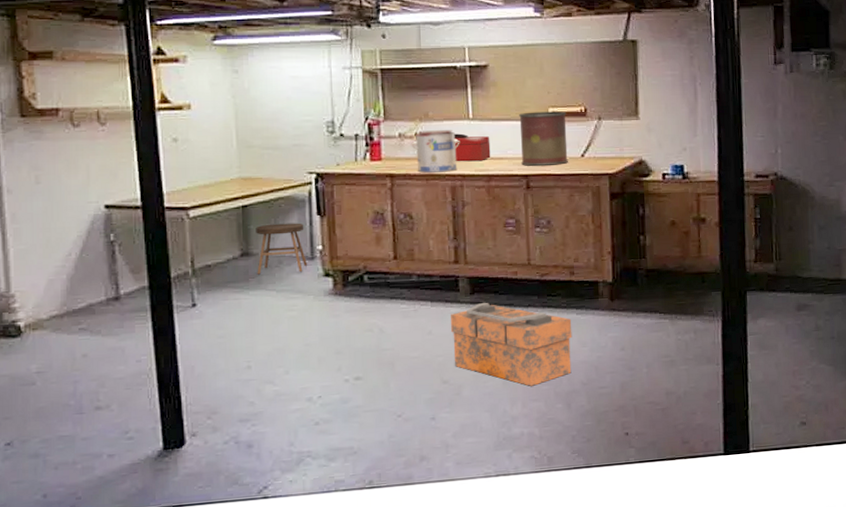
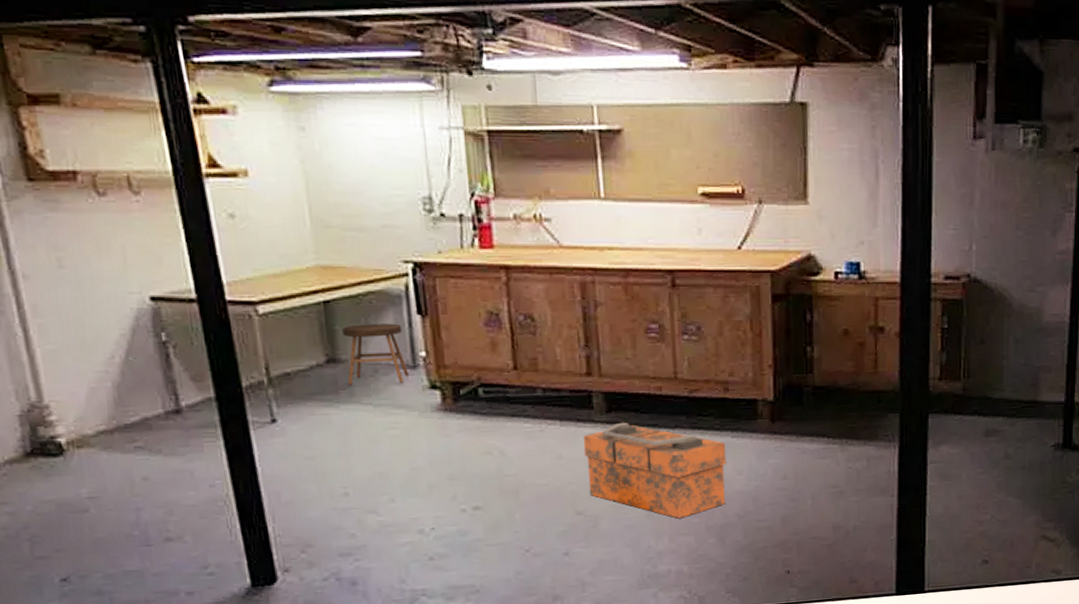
paint can: present [411,129,460,174] -> none [529,210,590,266]
toolbox: present [454,133,491,162] -> none [582,216,628,252]
paint can: present [519,111,568,167] -> none [662,191,722,260]

